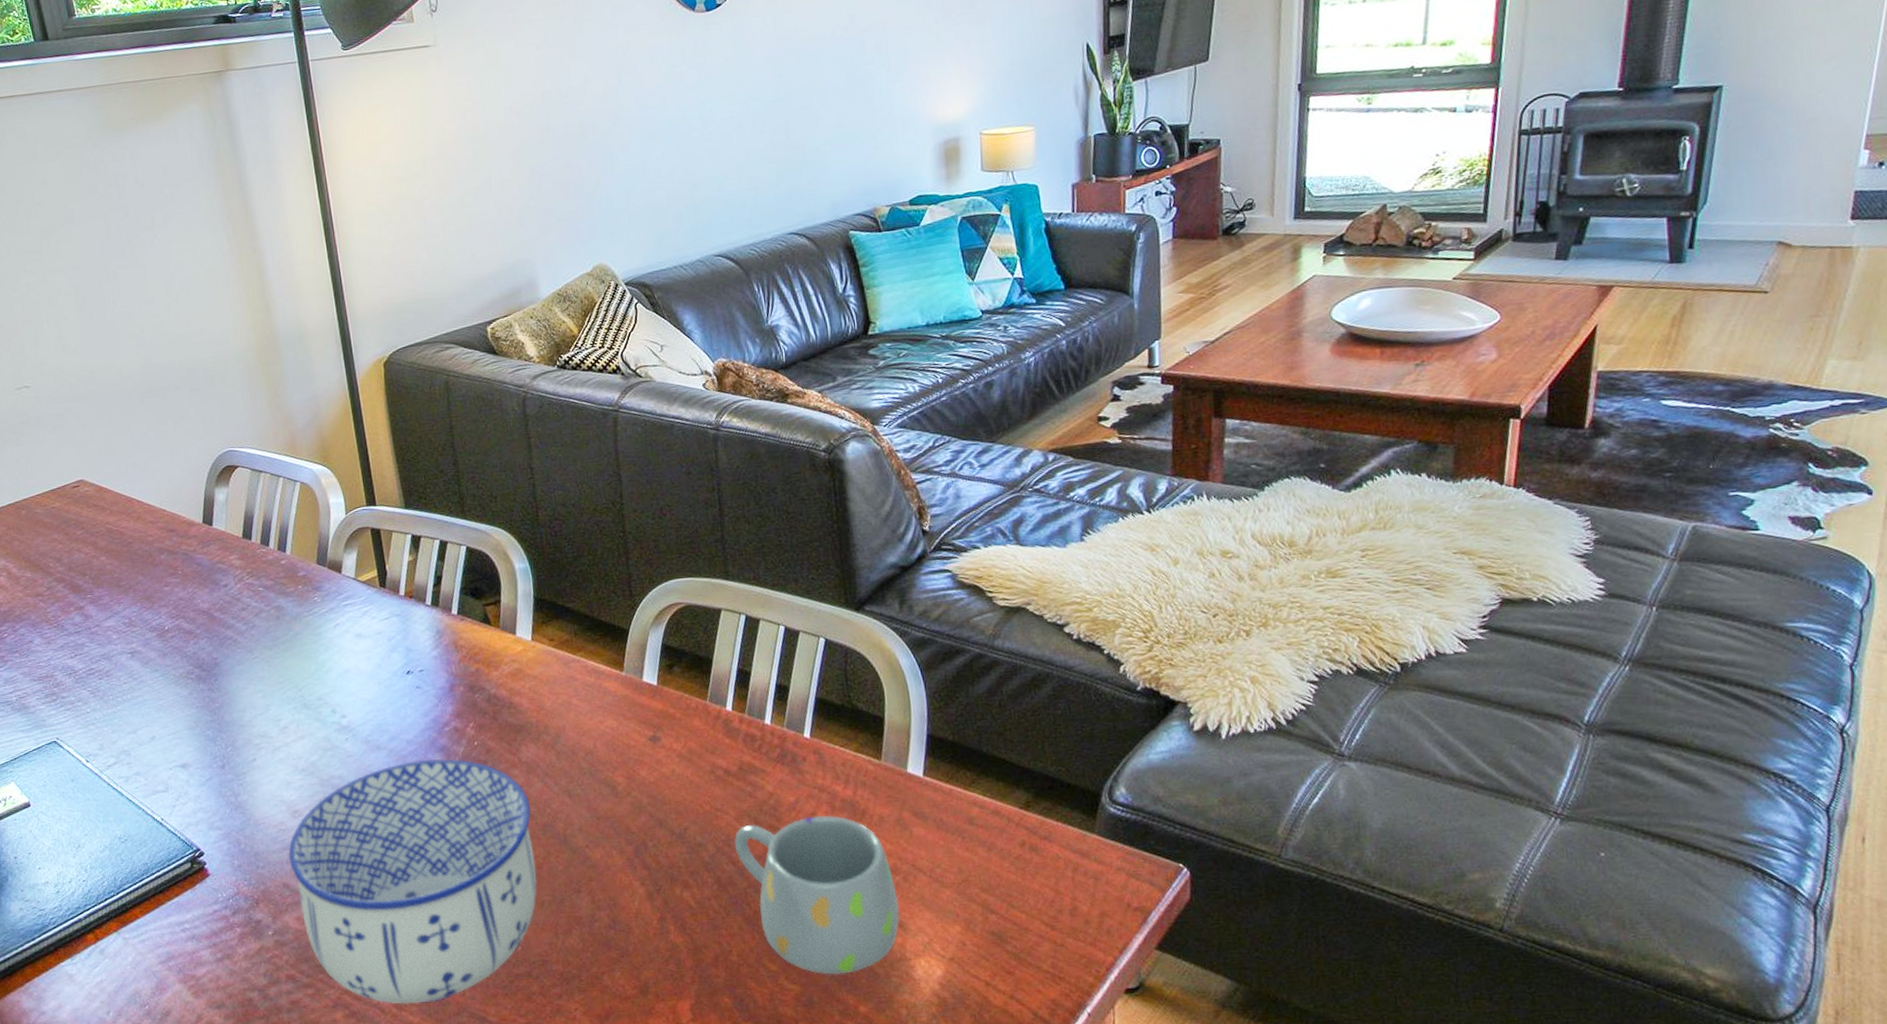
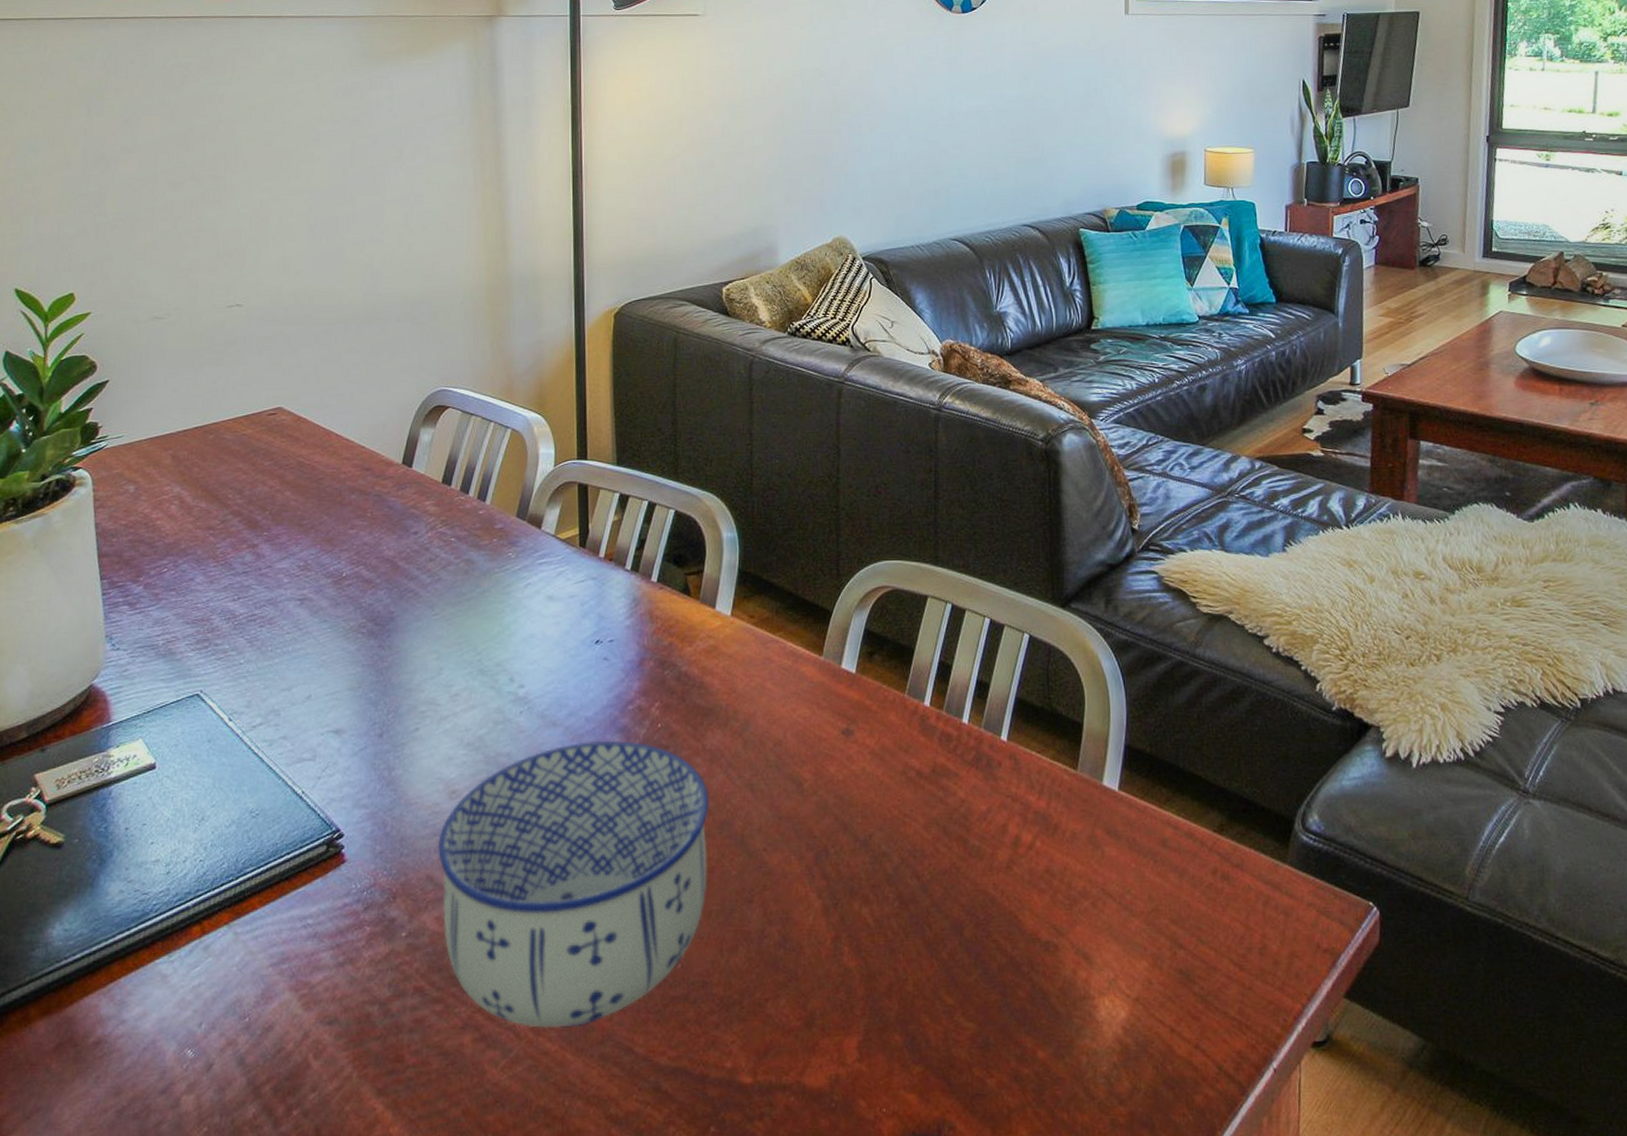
mug: present [734,815,900,975] -> none [920,828,1087,1012]

